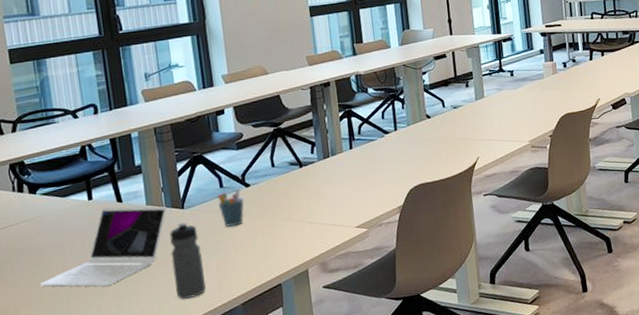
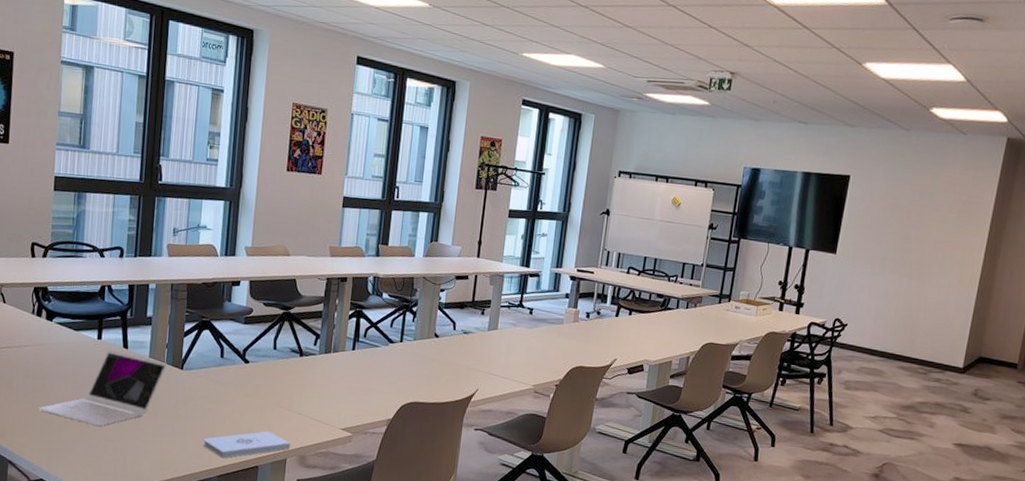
water bottle: present [170,222,206,299] -> none [158,382,191,458]
pen holder: present [217,188,244,227] -> none [215,362,240,399]
notepad: none [220,247,309,286] -> present [203,431,290,459]

